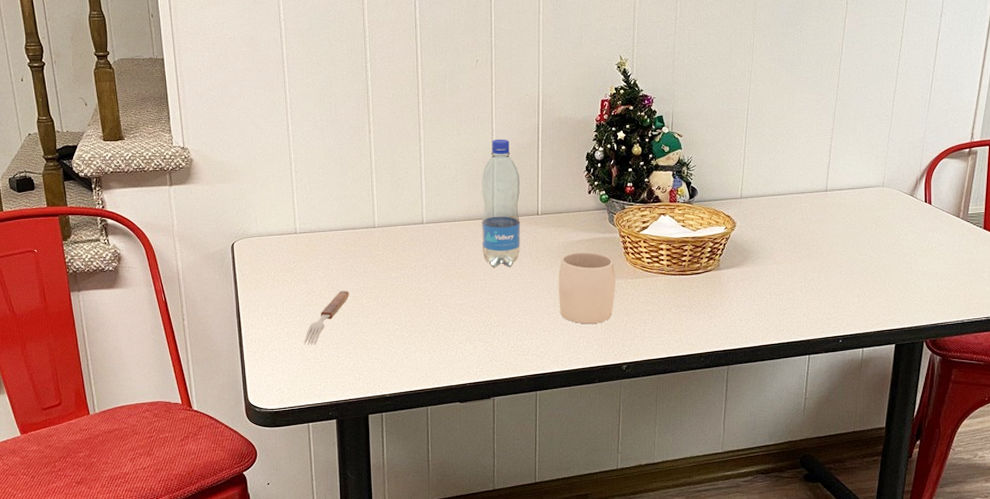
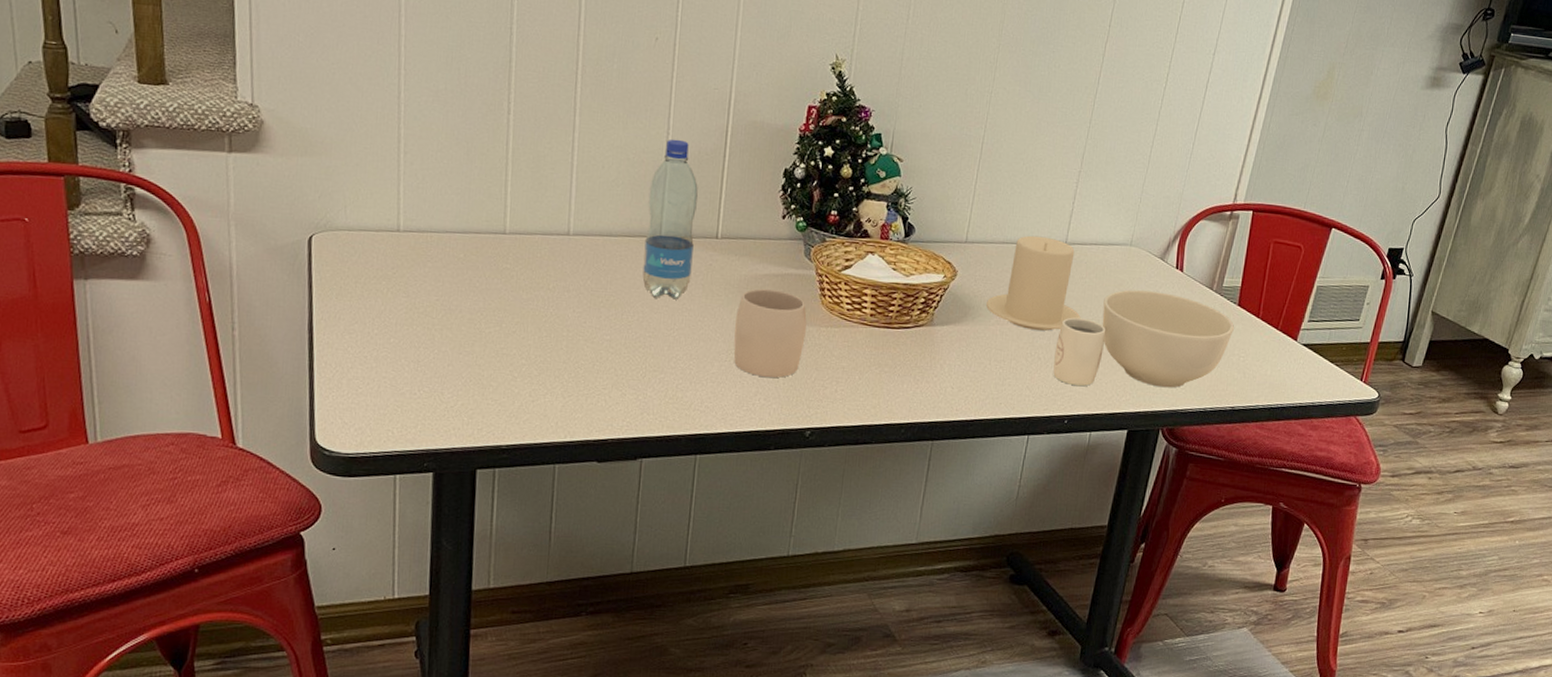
fork: present [304,290,350,345] -> none [397,309,465,376]
candle: none [762,186,845,266] -> present [985,235,1081,331]
mug: none [825,252,868,310] -> present [1053,317,1106,387]
bowl: none [864,224,983,305] -> present [1102,289,1235,388]

